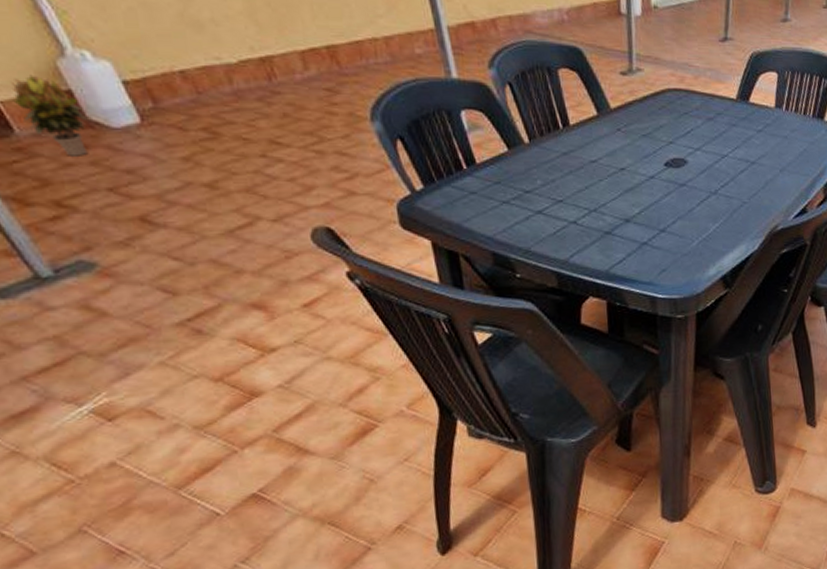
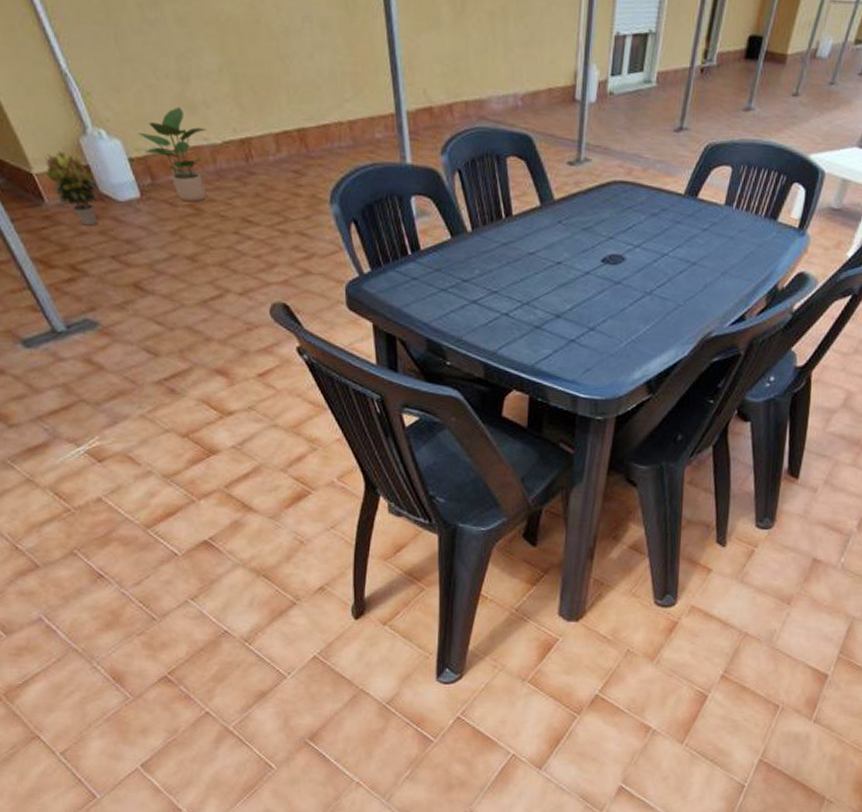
potted plant: none [133,25,224,126] -> present [139,107,207,202]

